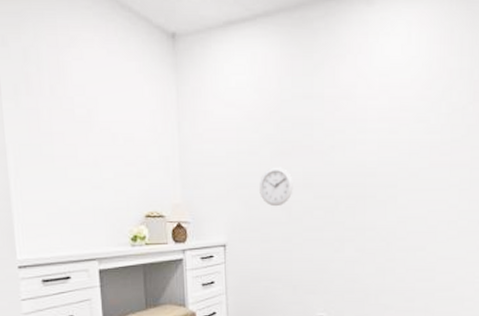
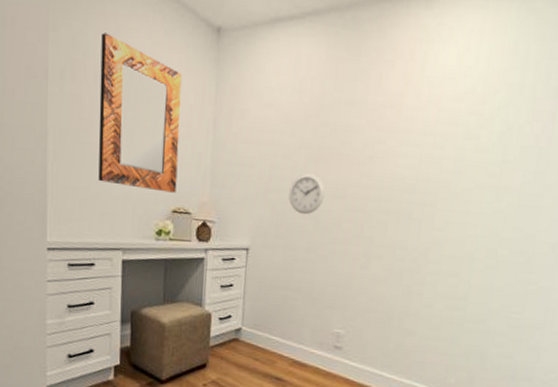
home mirror: none [54,45,148,198] -> present [98,33,182,193]

